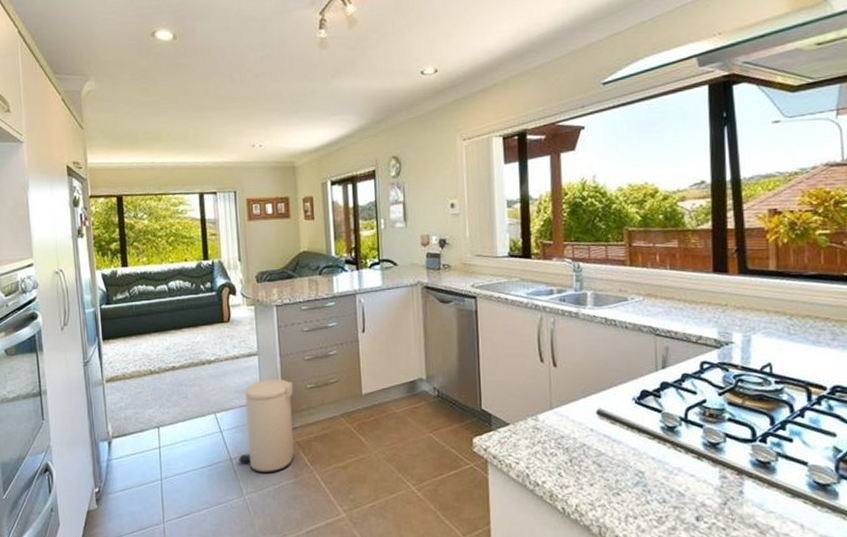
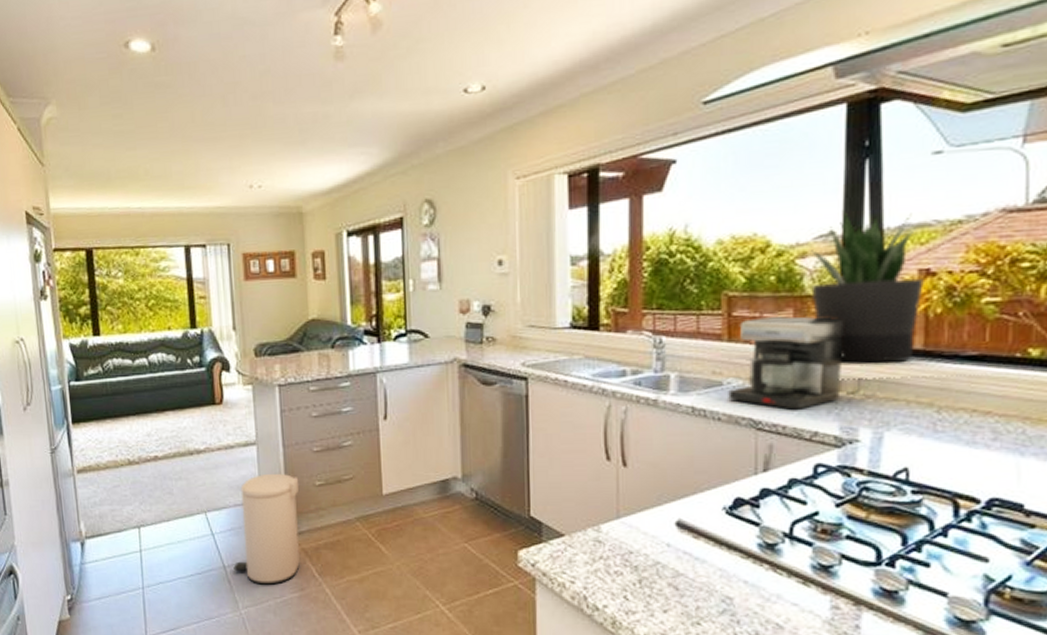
coffee maker: none [632,246,717,319] -> present [728,316,844,410]
planter: none [687,165,774,282] -> present [810,210,926,364]

